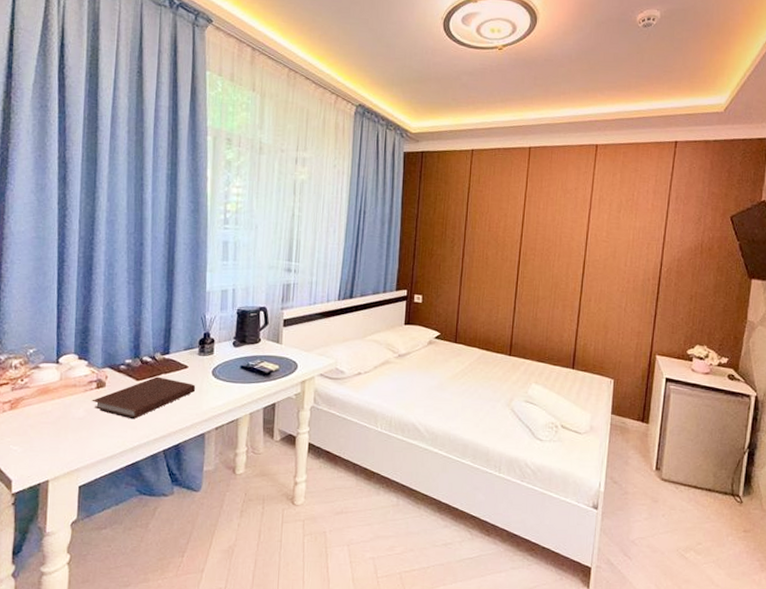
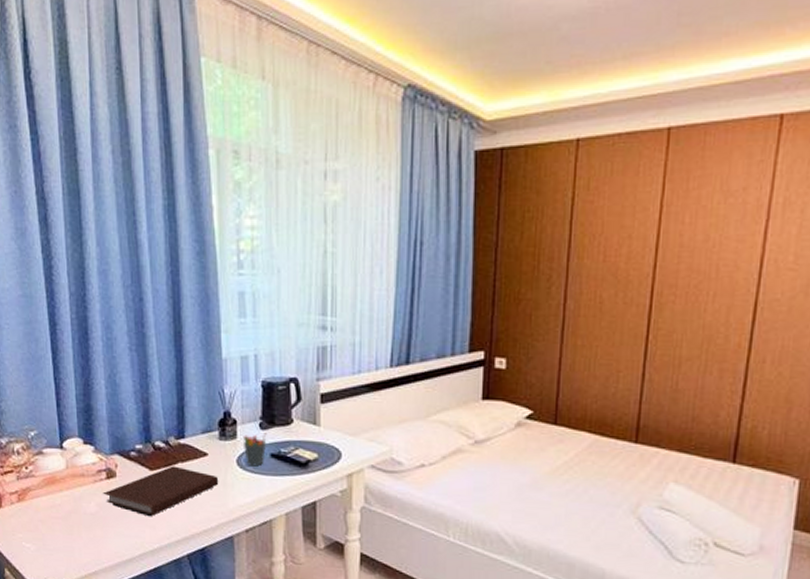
pen holder: none [218,348,239,377] -> present [243,431,267,468]

